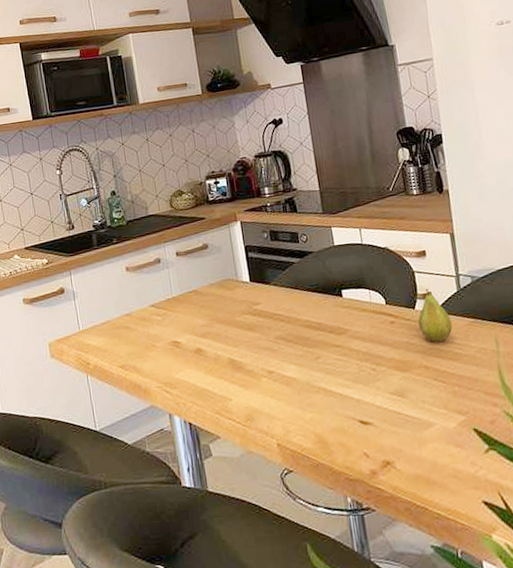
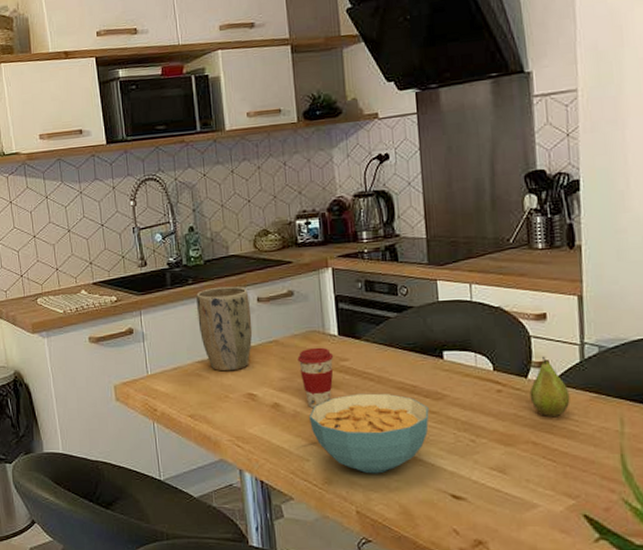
plant pot: none [121,243,174,323] -> present [196,286,253,372]
coffee cup: none [215,293,248,351] -> present [297,347,334,409]
cereal bowl: none [228,332,335,408] -> present [308,393,429,474]

